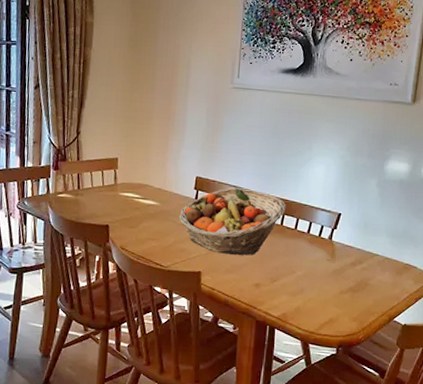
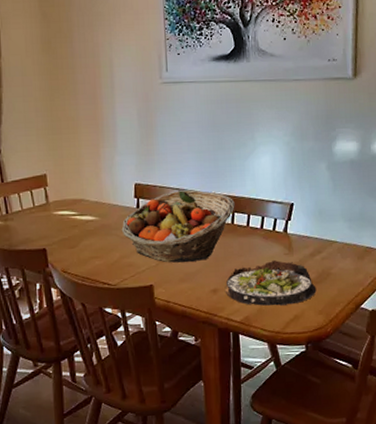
salad plate: none [266,264,353,308] -> present [224,260,317,306]

